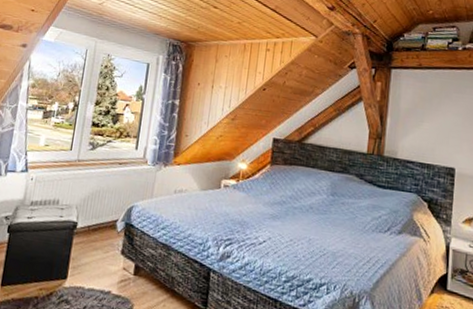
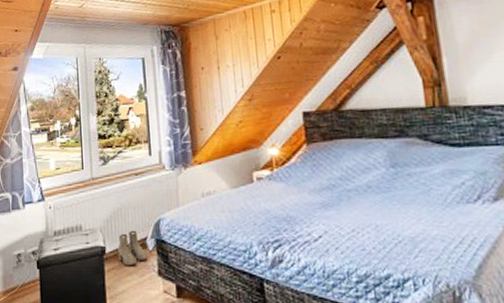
boots: none [87,211,115,243] -> present [117,230,147,266]

